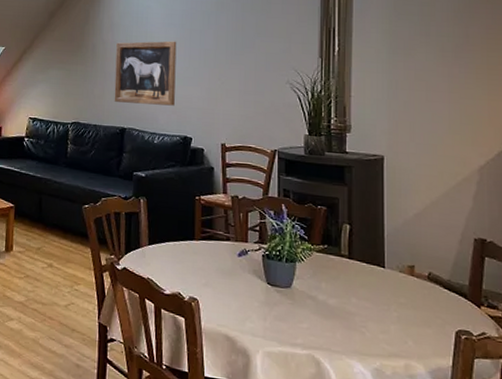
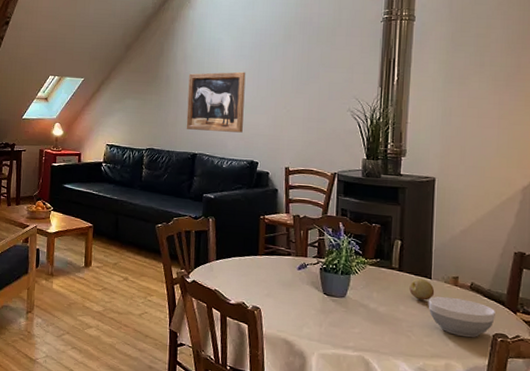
fruit: none [361,267,389,292] -> present [409,278,435,301]
bowl: none [382,287,457,335] -> present [428,296,495,338]

